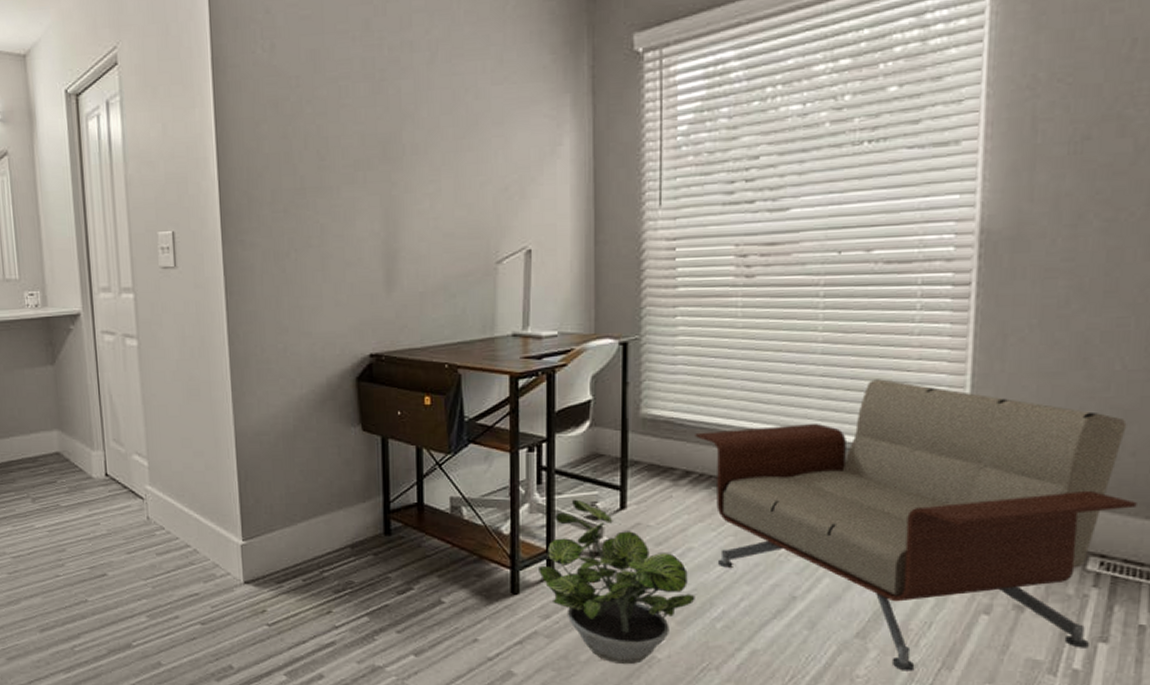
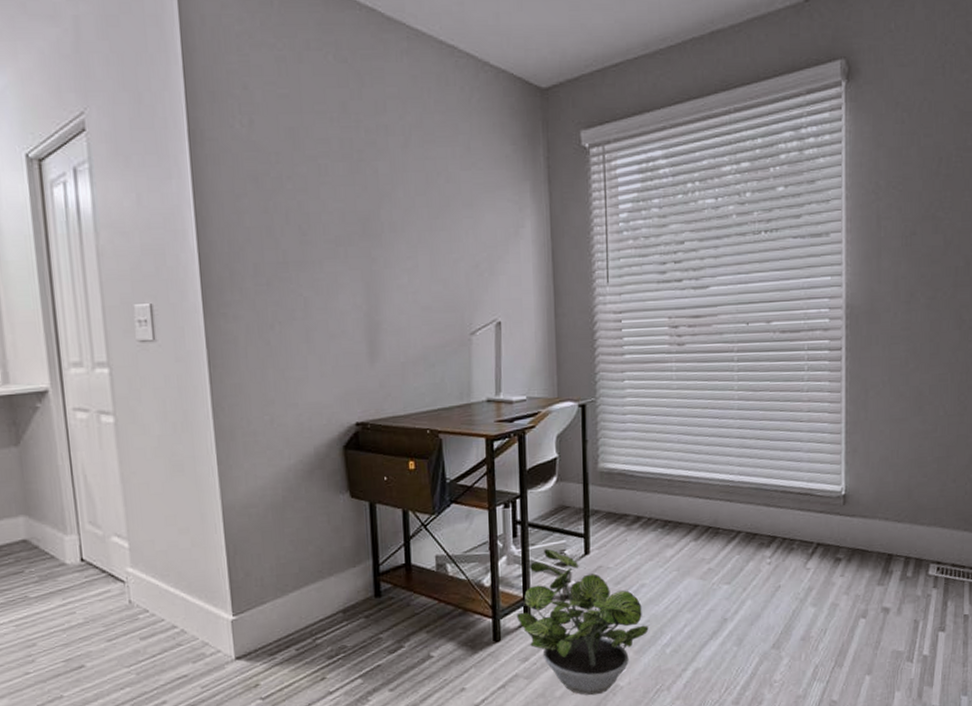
armchair: present [695,379,1137,671] -> none [643,429,959,672]

